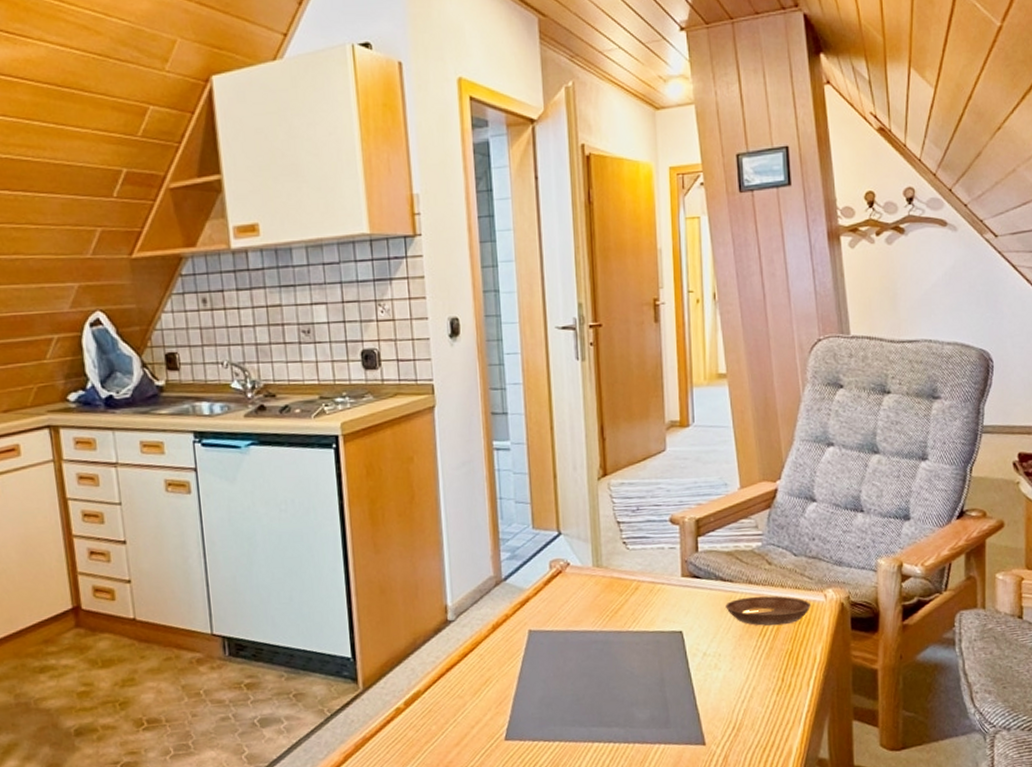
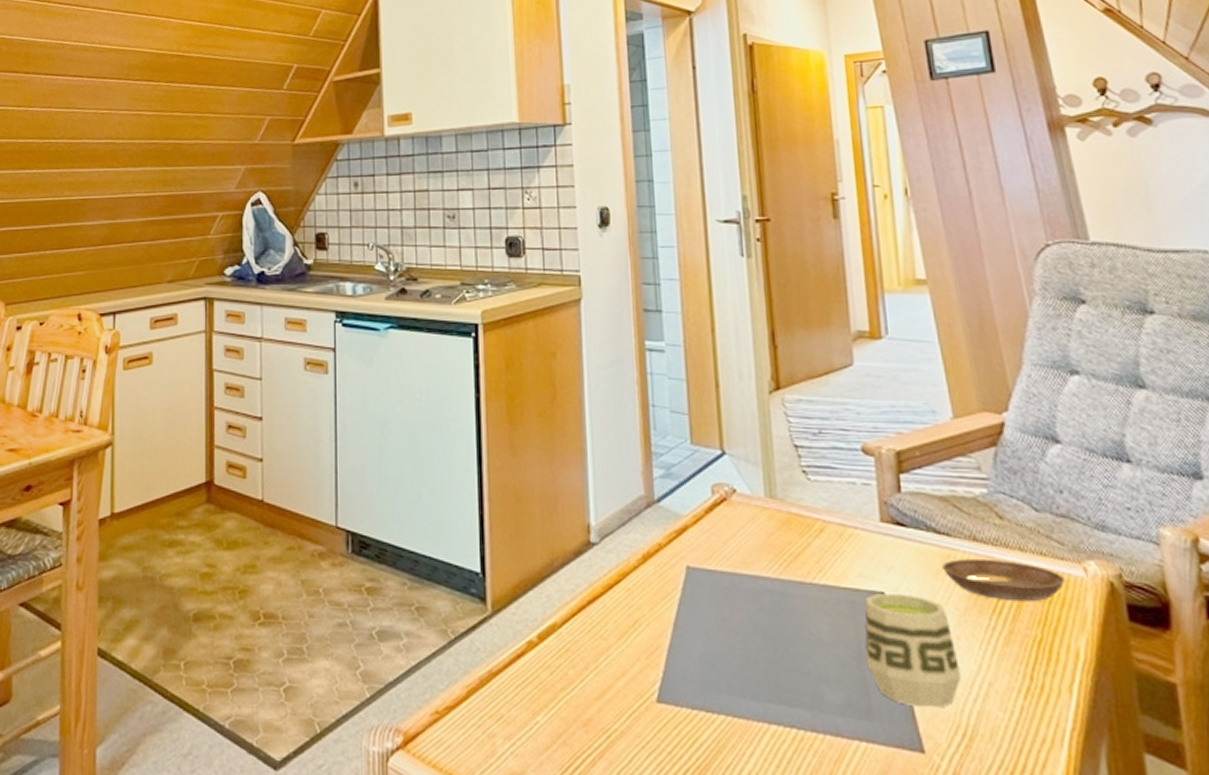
cup: none [666,630,735,713] -> present [864,594,962,709]

